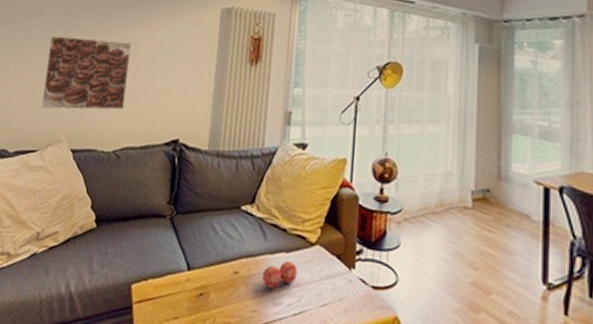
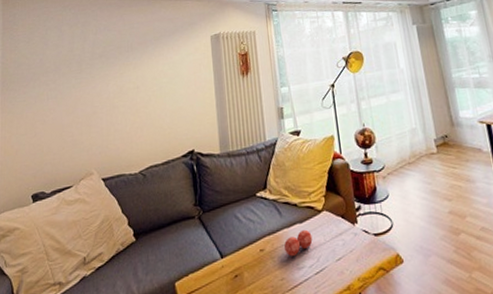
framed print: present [41,35,132,110] -> none [68,78,143,149]

